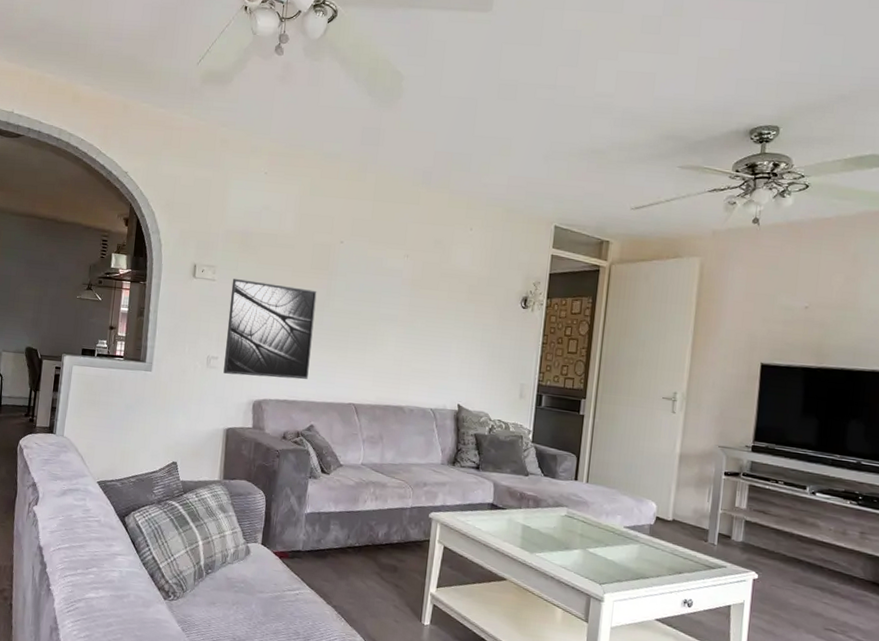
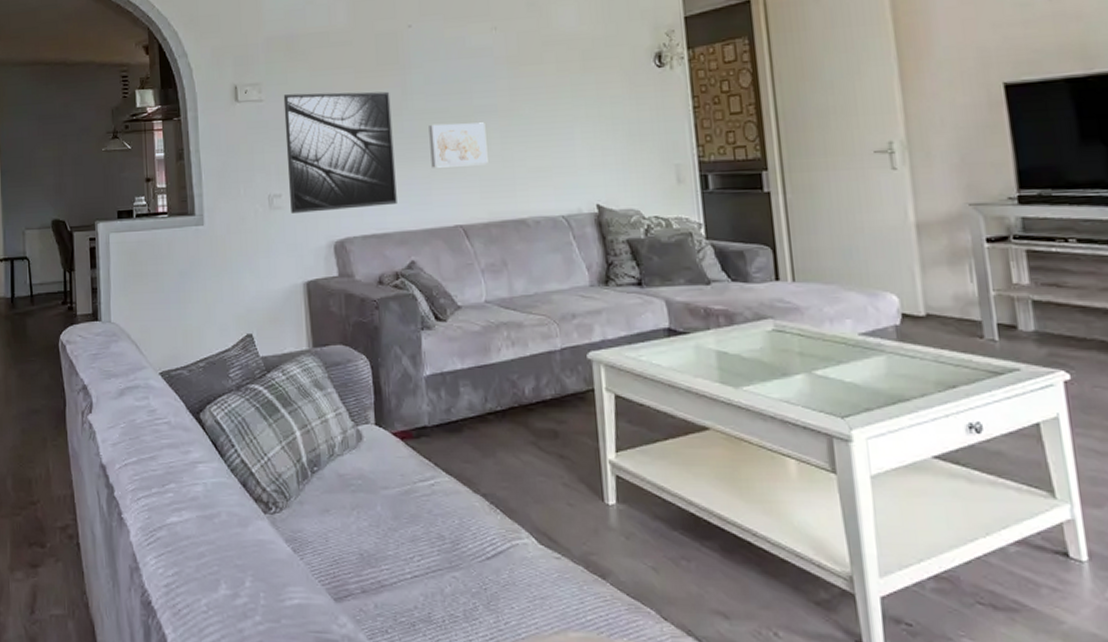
wall art: none [339,322,386,360] -> present [429,122,488,168]

